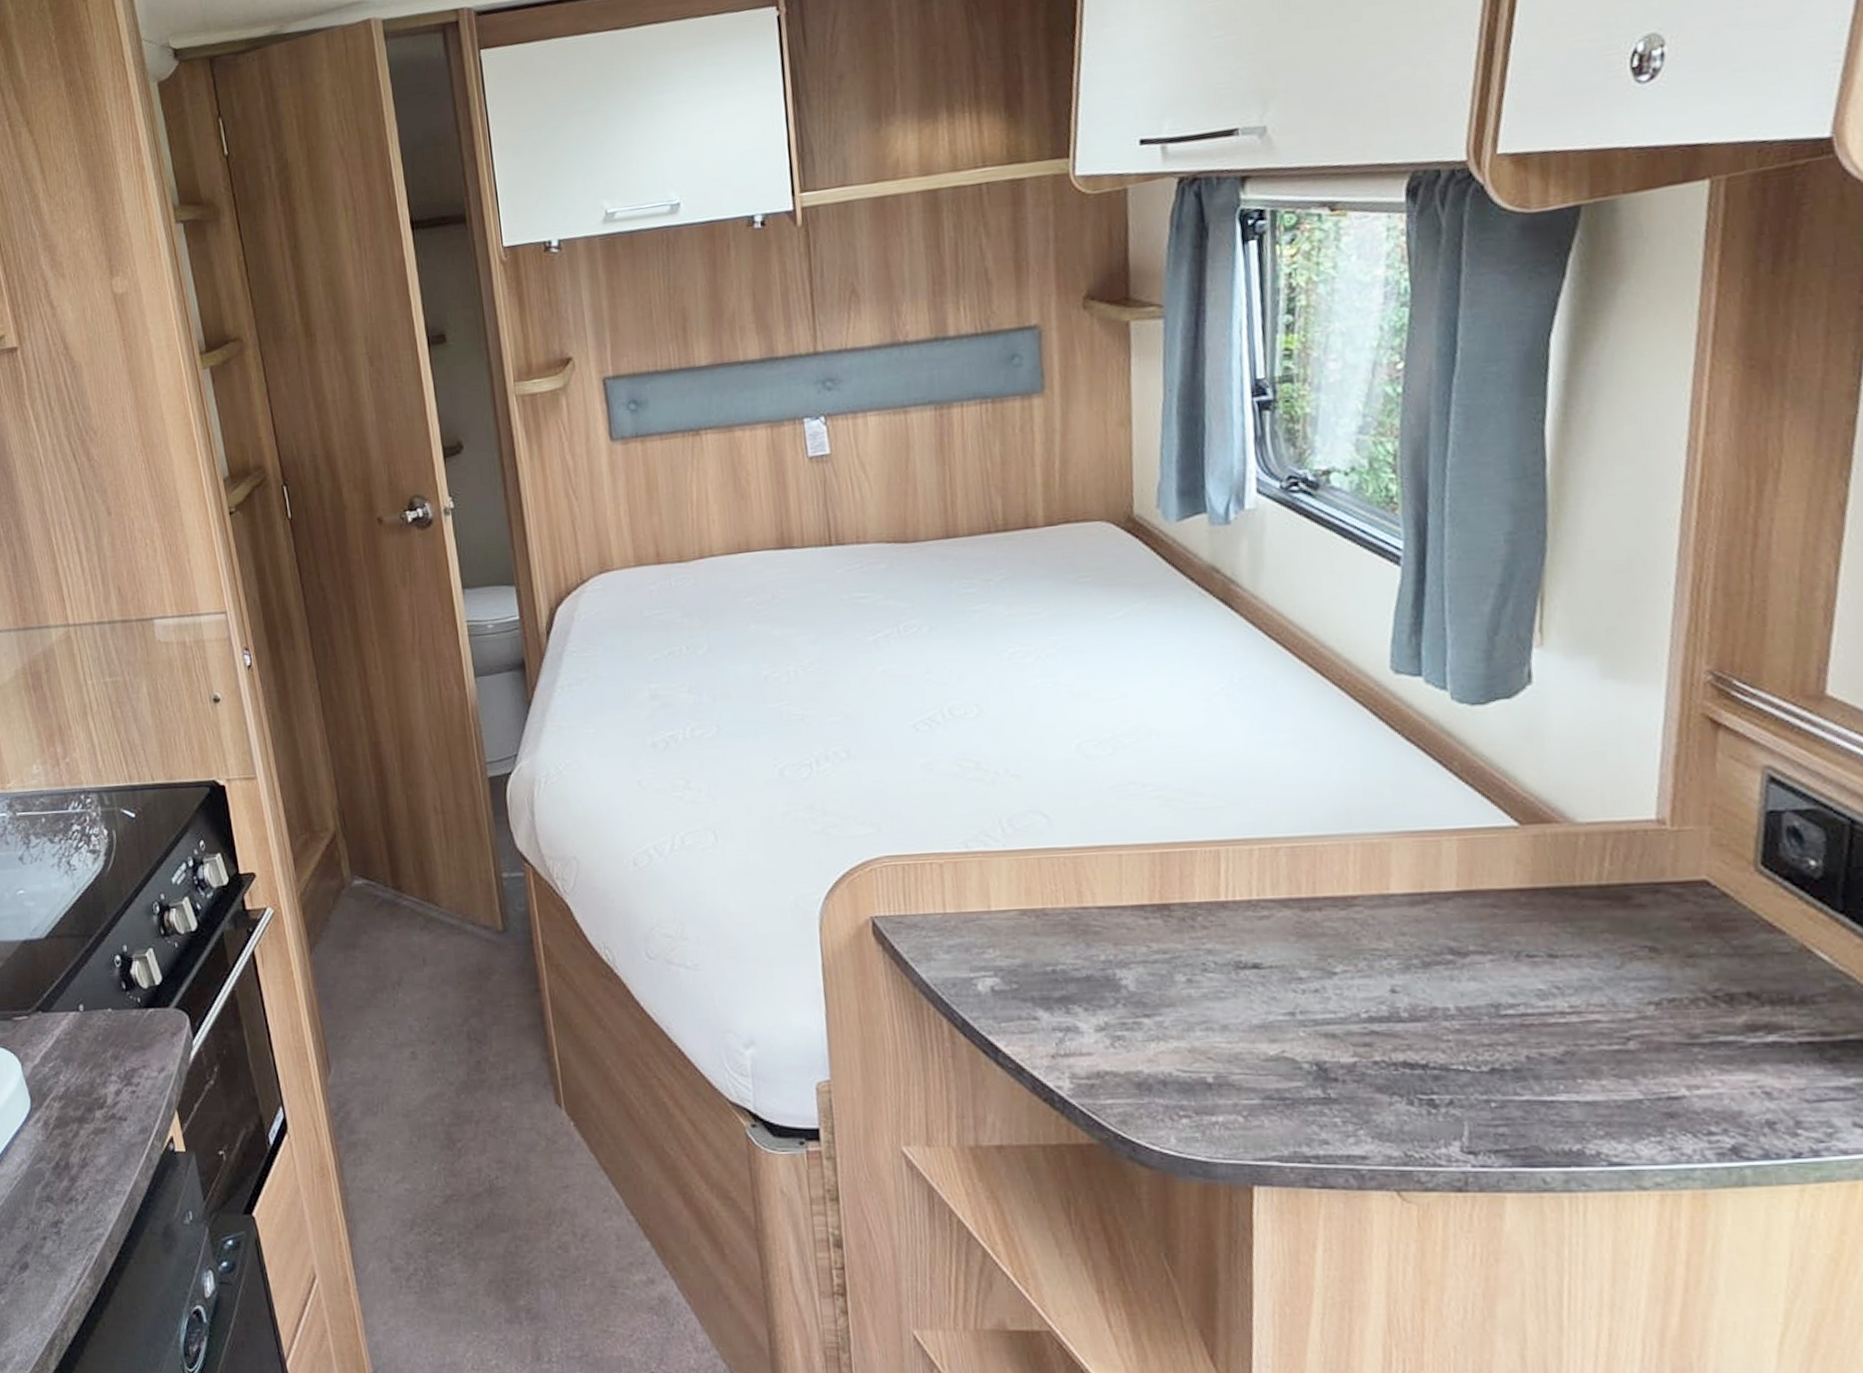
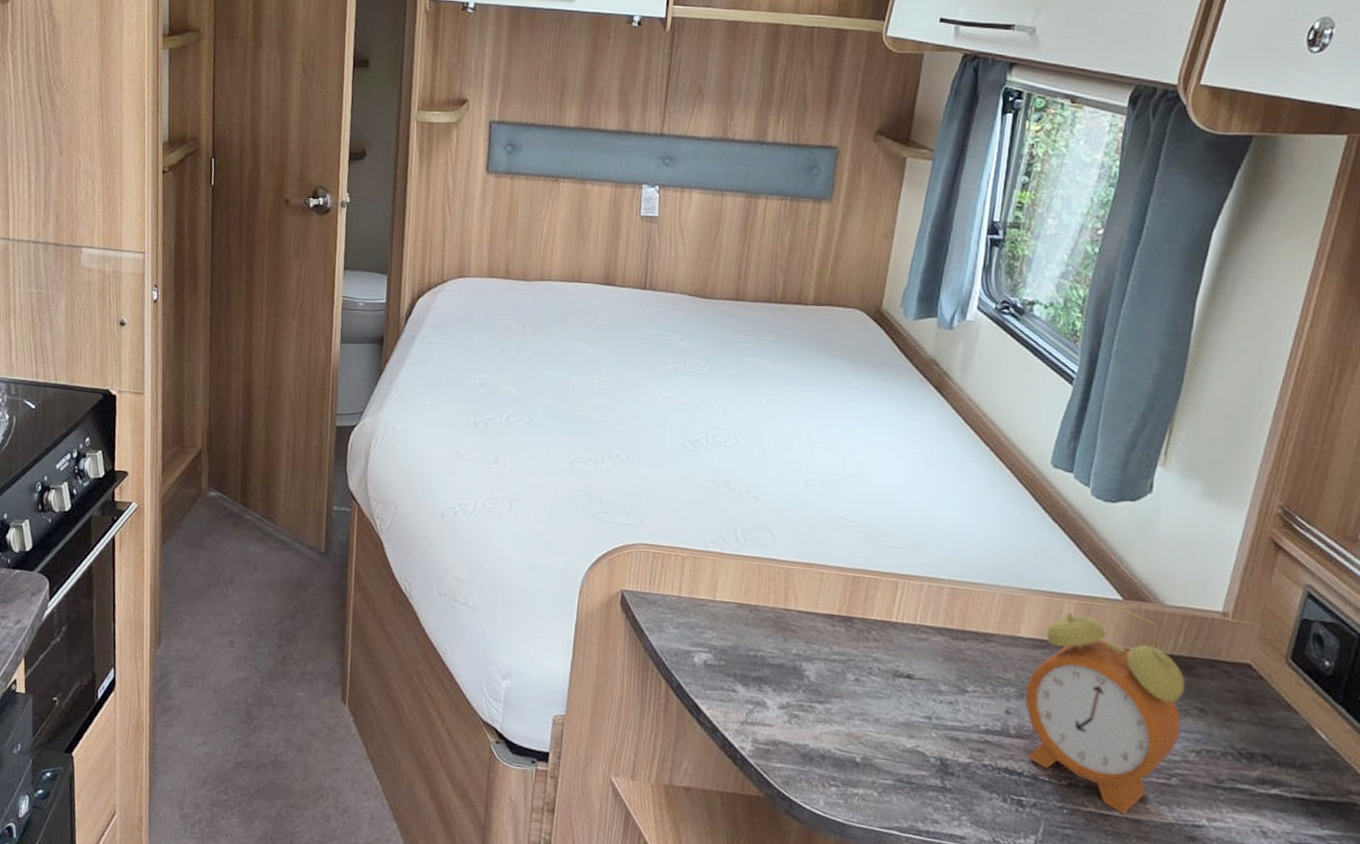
alarm clock: none [1411,826,1629,1099] -> present [1024,596,1185,815]

